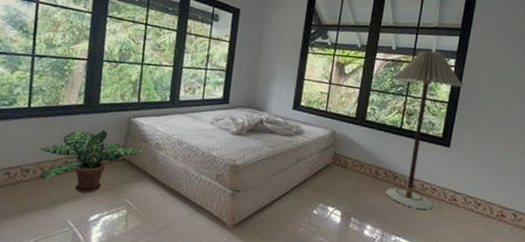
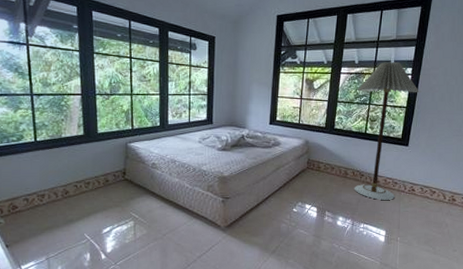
potted plant: present [38,130,147,193] -> none [50,156,145,210]

